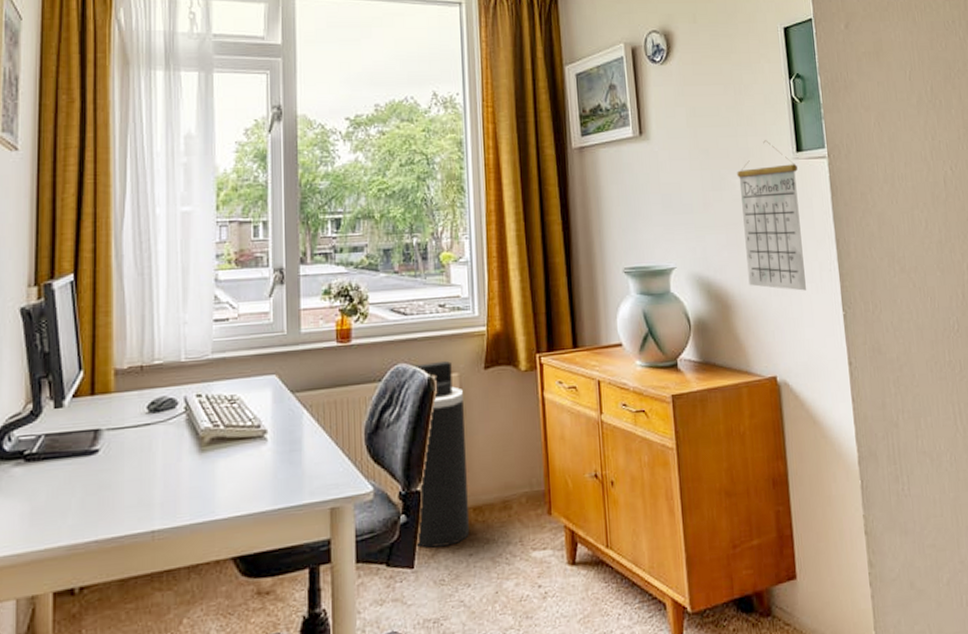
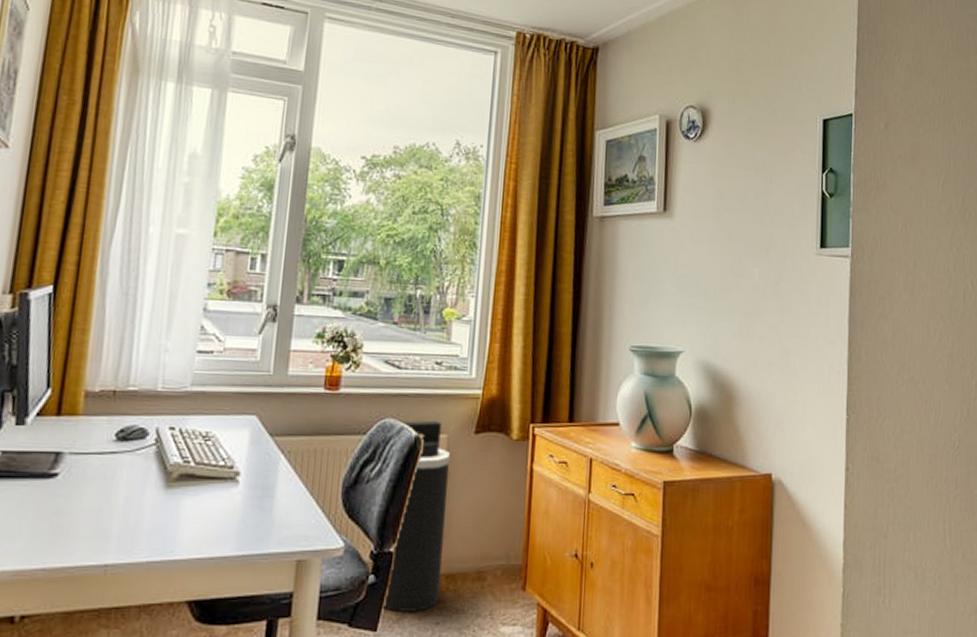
calendar: present [737,140,806,291] -> none [756,232,819,390]

